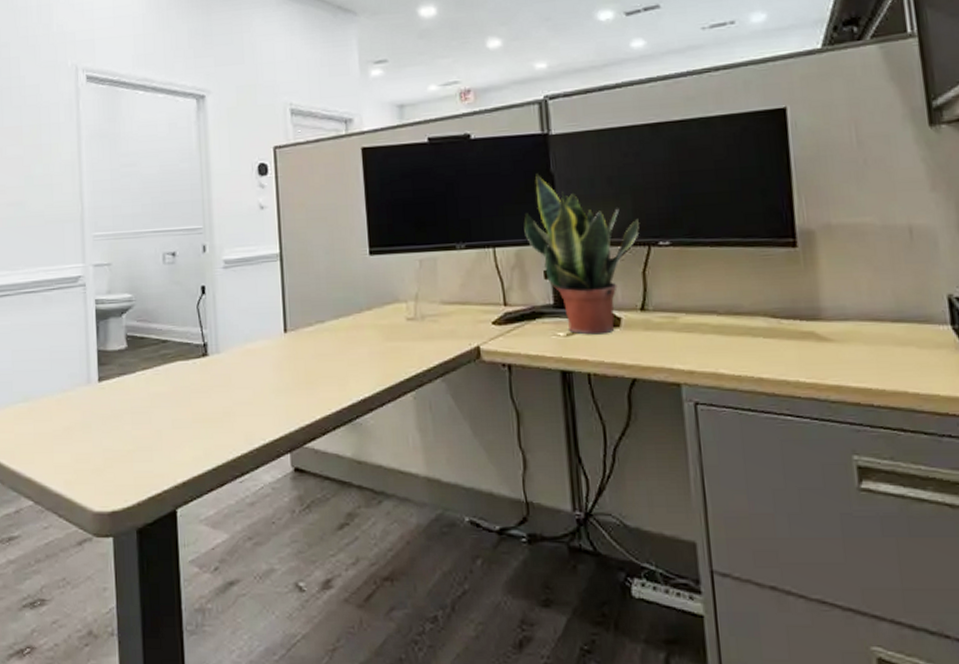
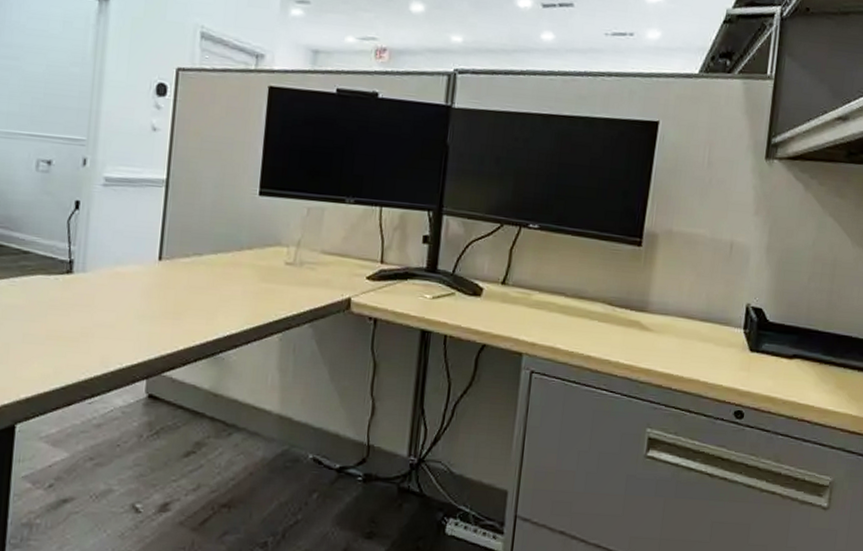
potted plant: present [524,174,639,335] -> none [412,143,516,301]

